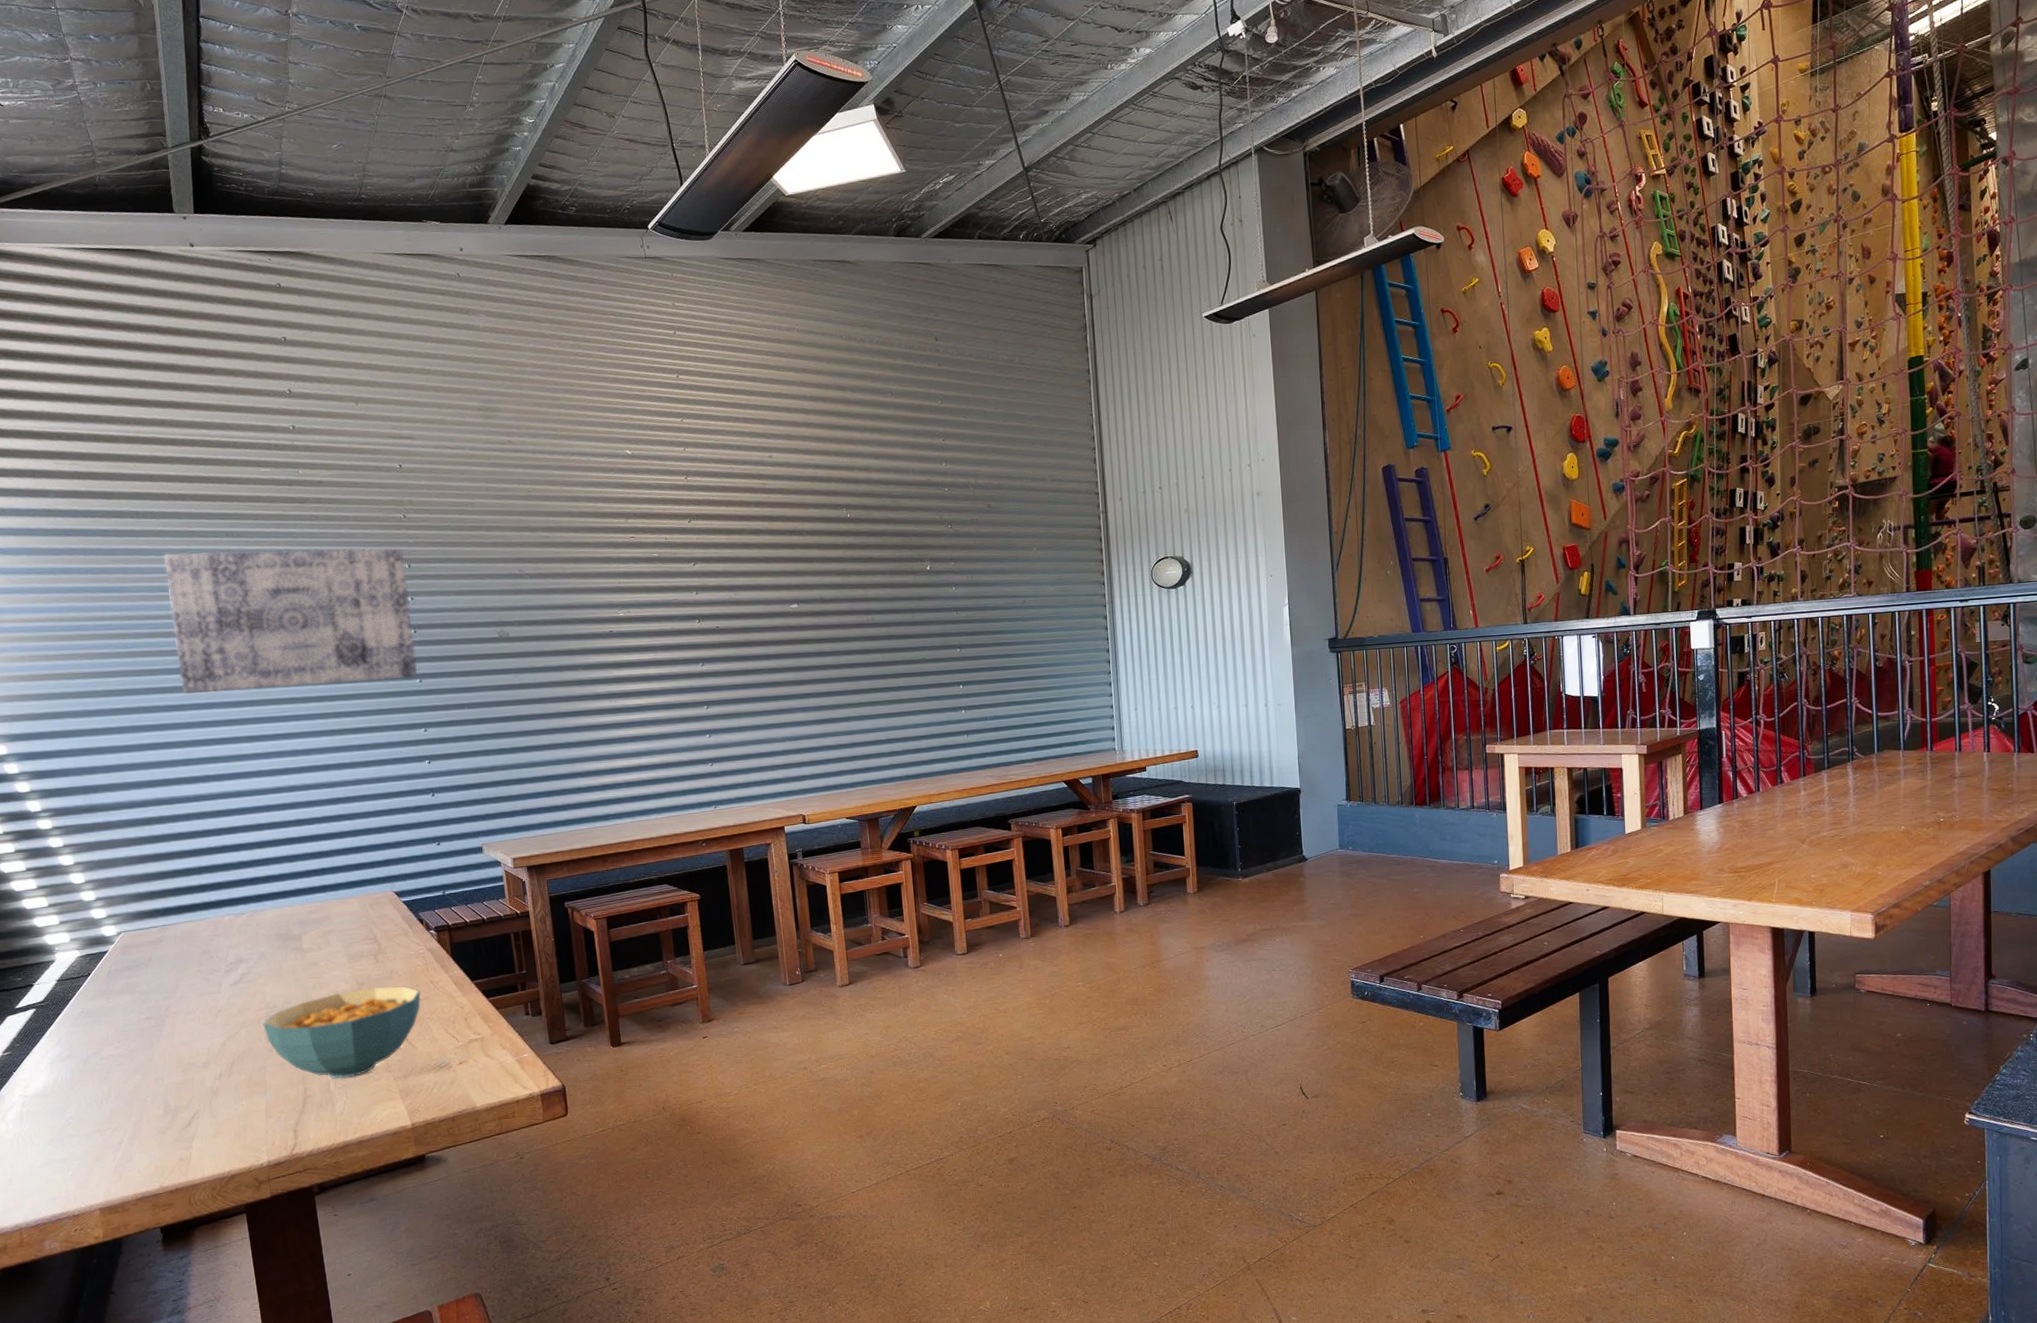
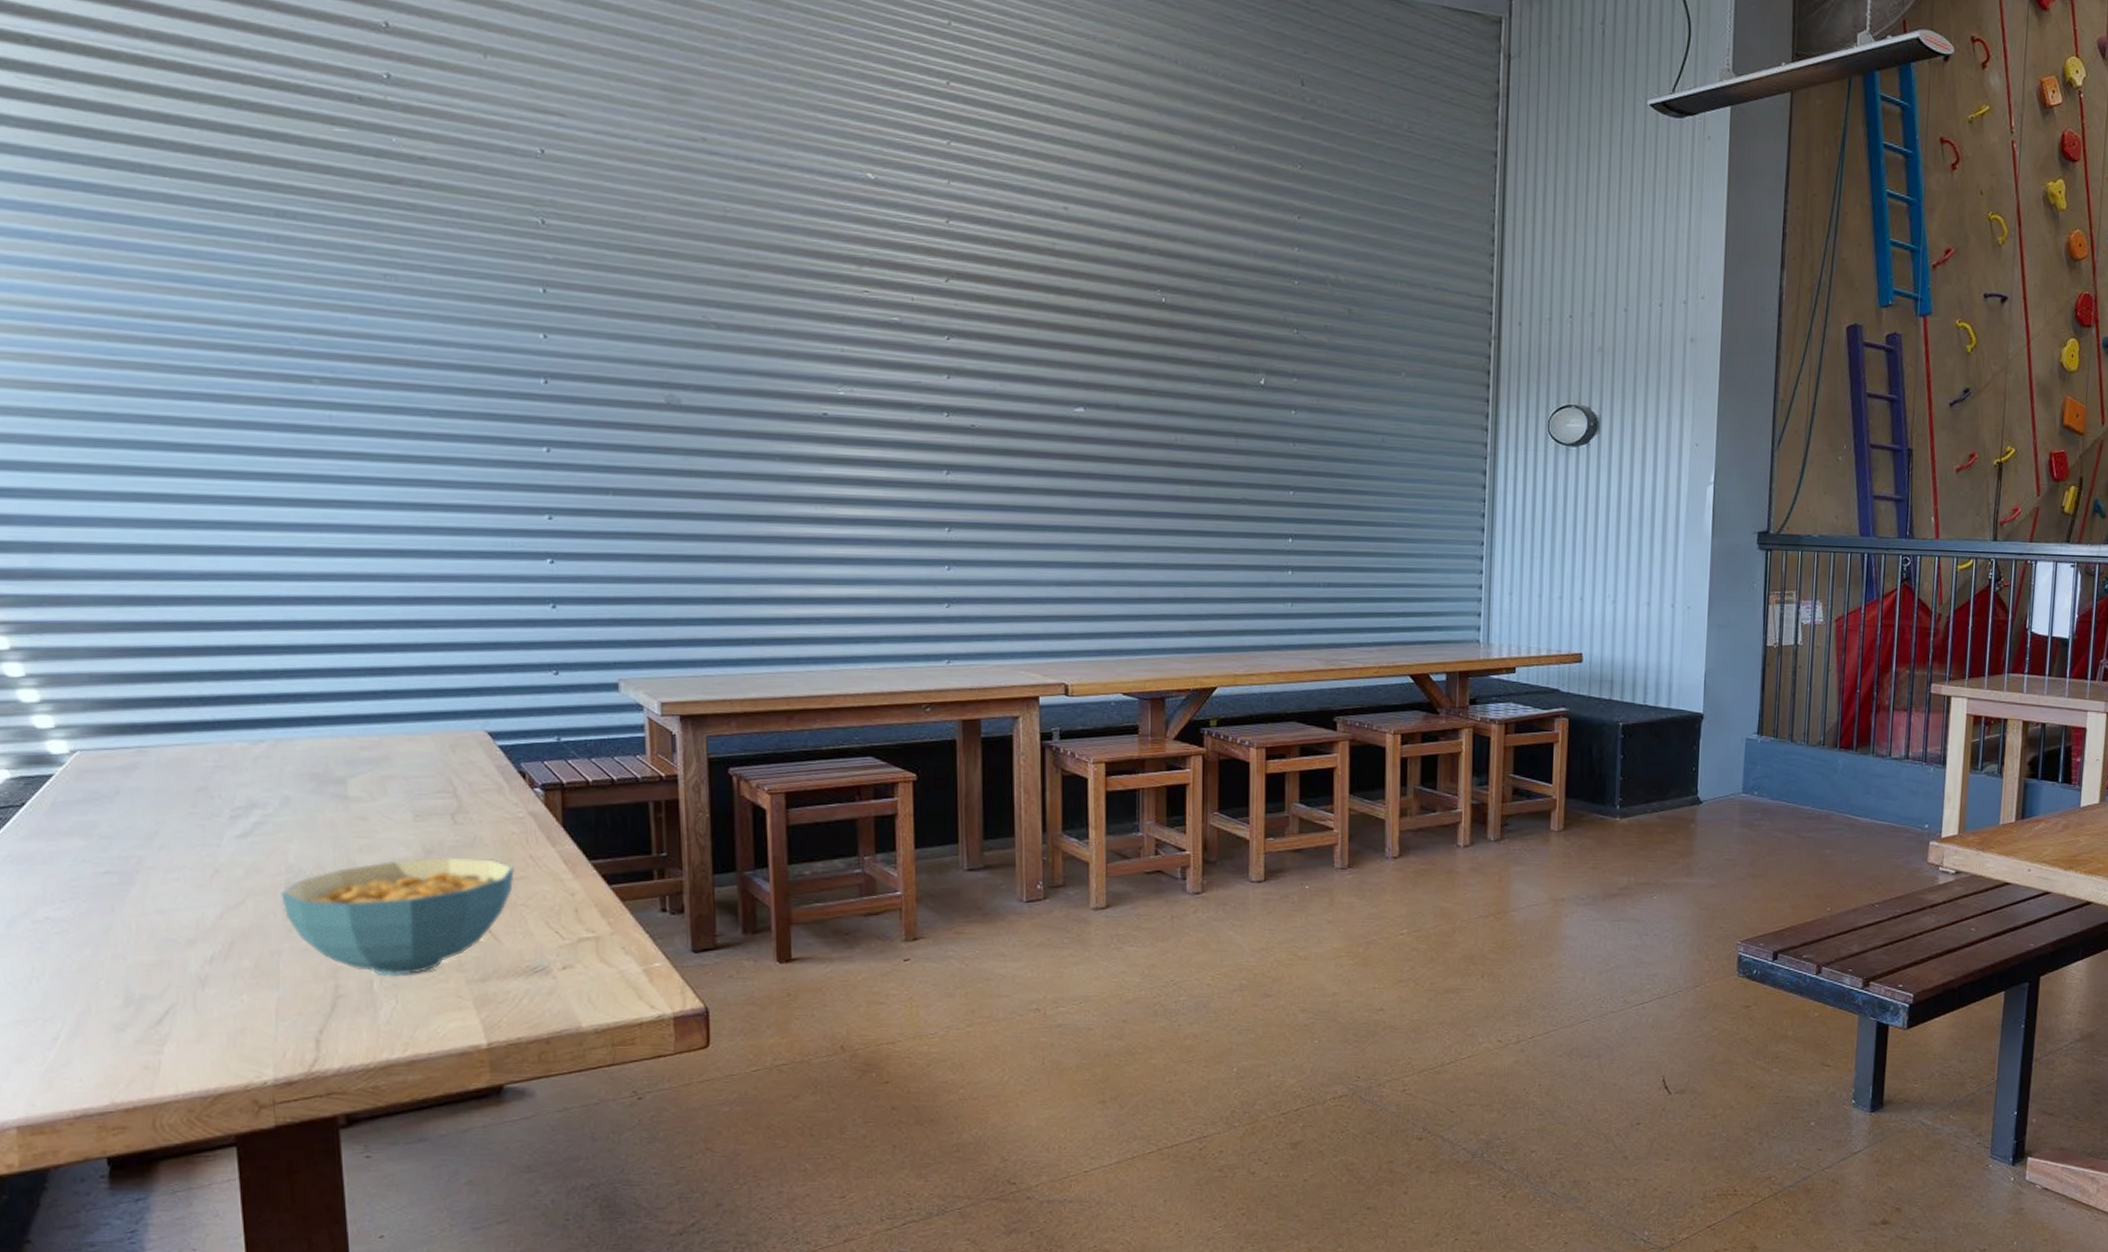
wall art: present [164,548,418,695] -> none [178,229,546,445]

